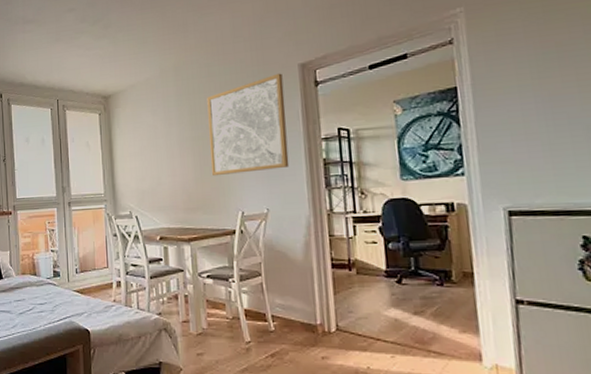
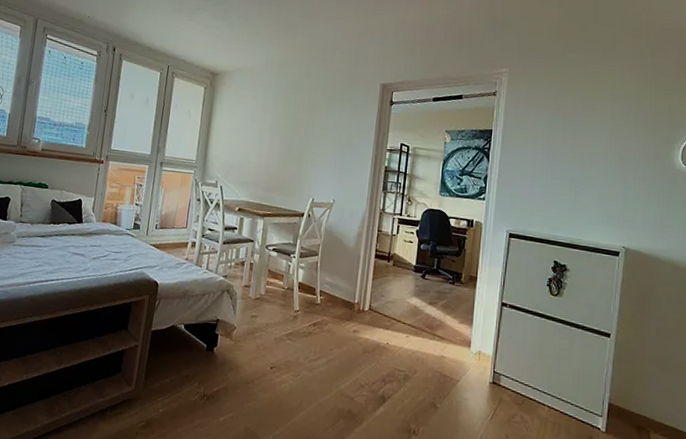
wall art: present [207,73,290,175] -> none [293,87,367,168]

